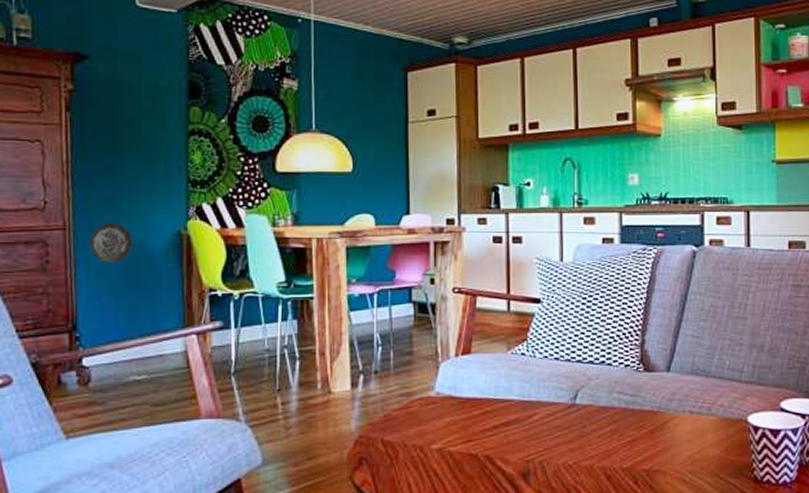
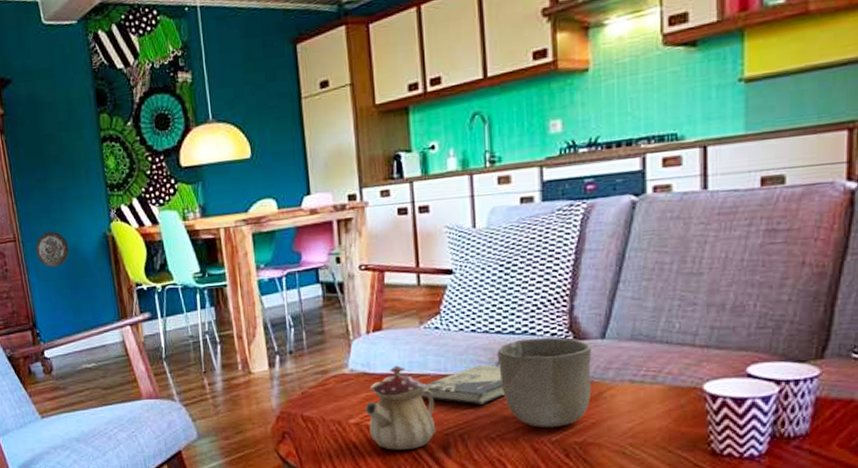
teapot: none [449,390,518,478] -> present [365,365,436,450]
book: none [504,392,582,432] -> present [420,364,504,405]
bowl: none [577,368,659,456] -> present [497,337,592,429]

